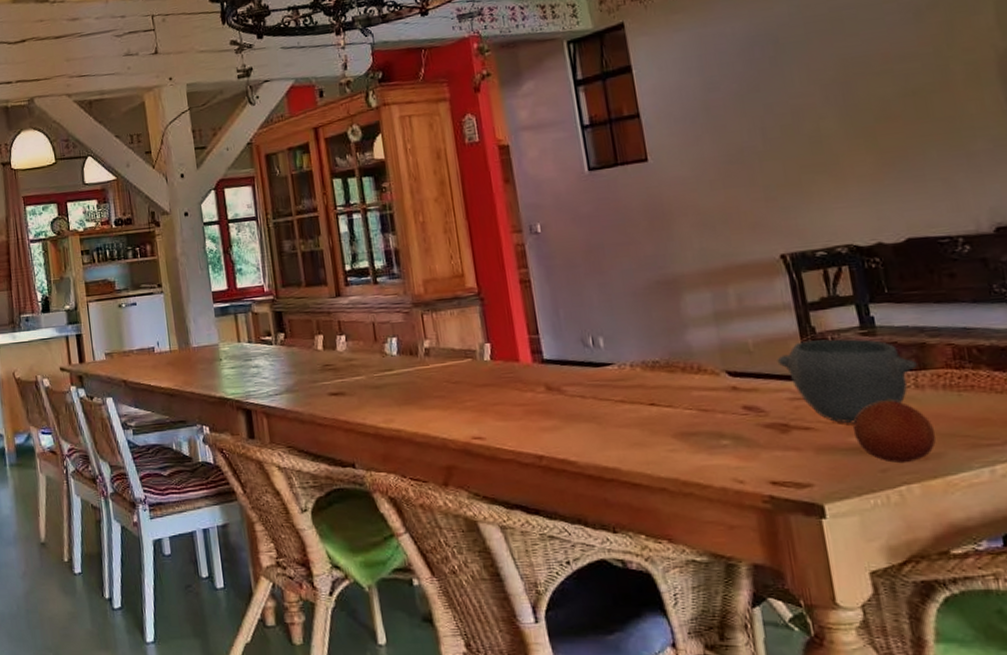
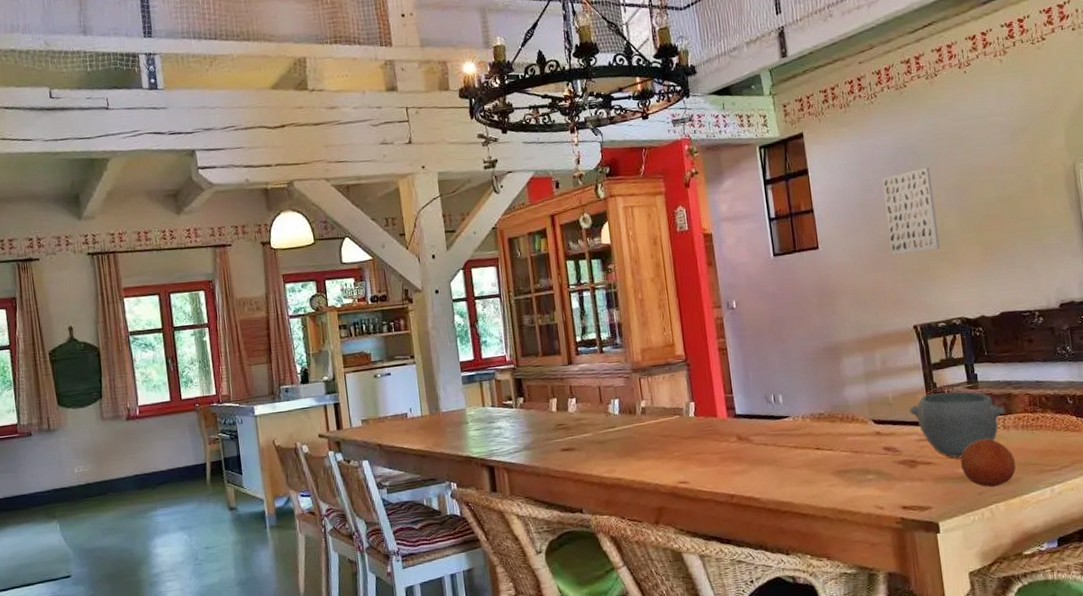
wall art: none [731,57,815,168] -> present [882,166,940,256]

